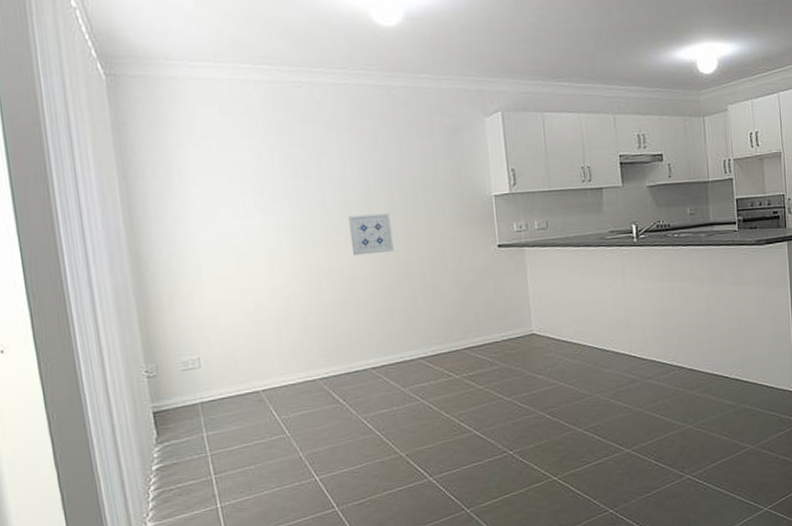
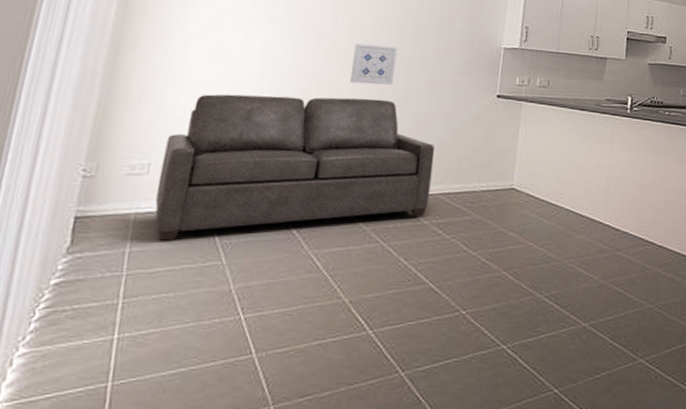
sofa: none [206,267,455,424] -> present [154,94,435,241]

